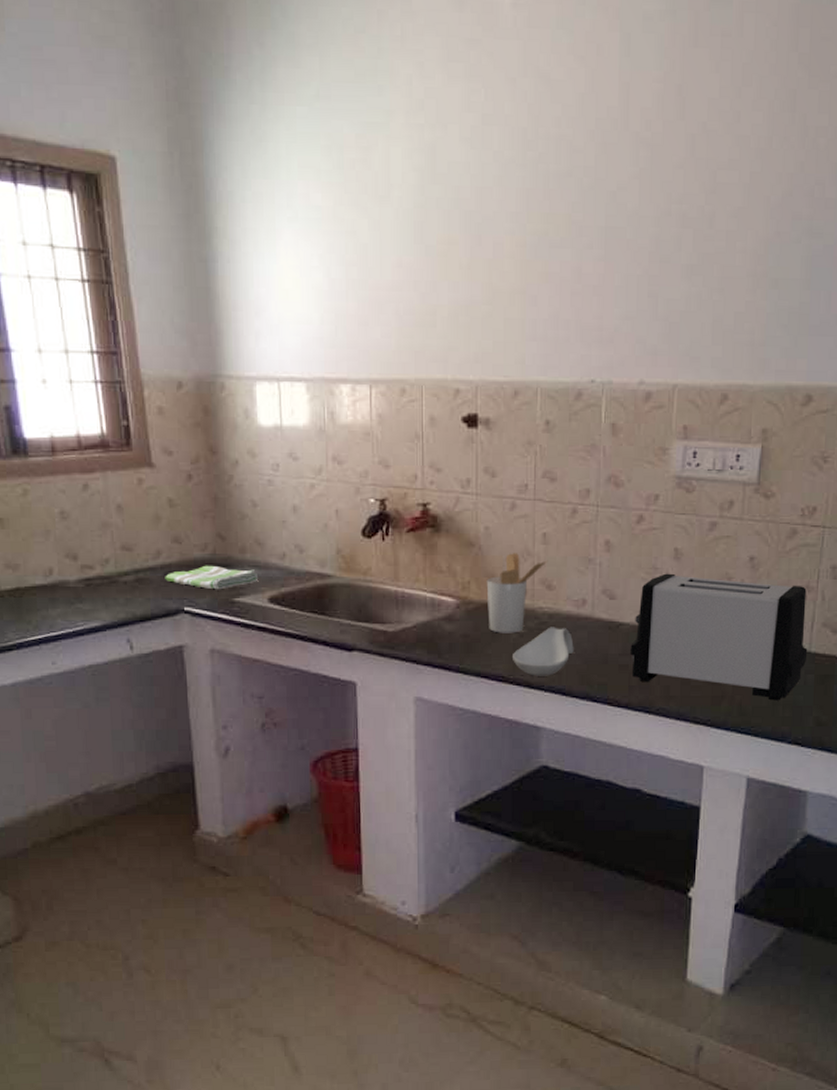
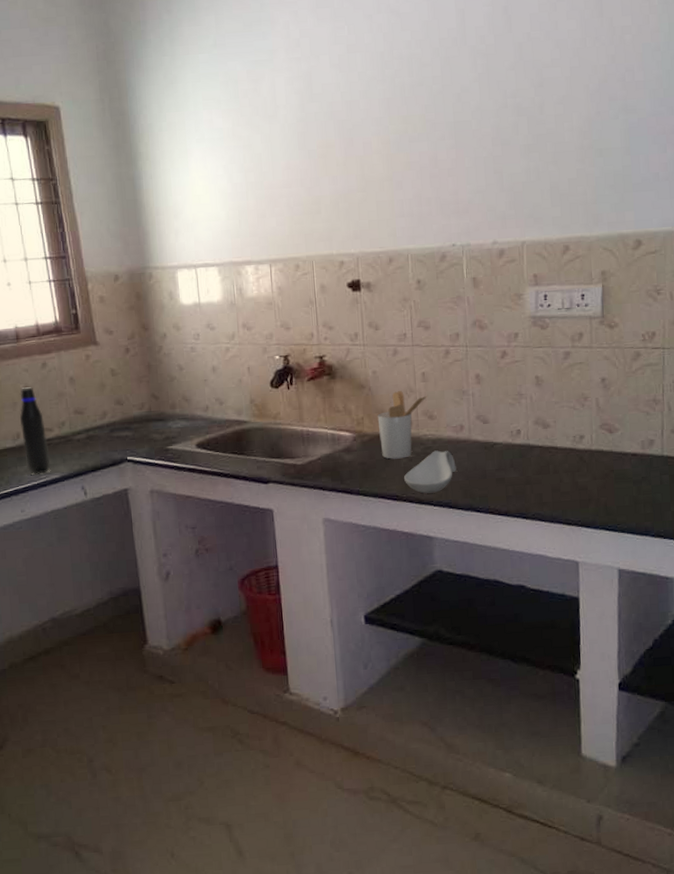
water bottle: none [53,513,90,622] -> present [20,387,51,475]
dish towel: present [165,565,259,590] -> none [110,420,187,441]
toaster: present [630,573,808,701] -> none [505,397,661,500]

